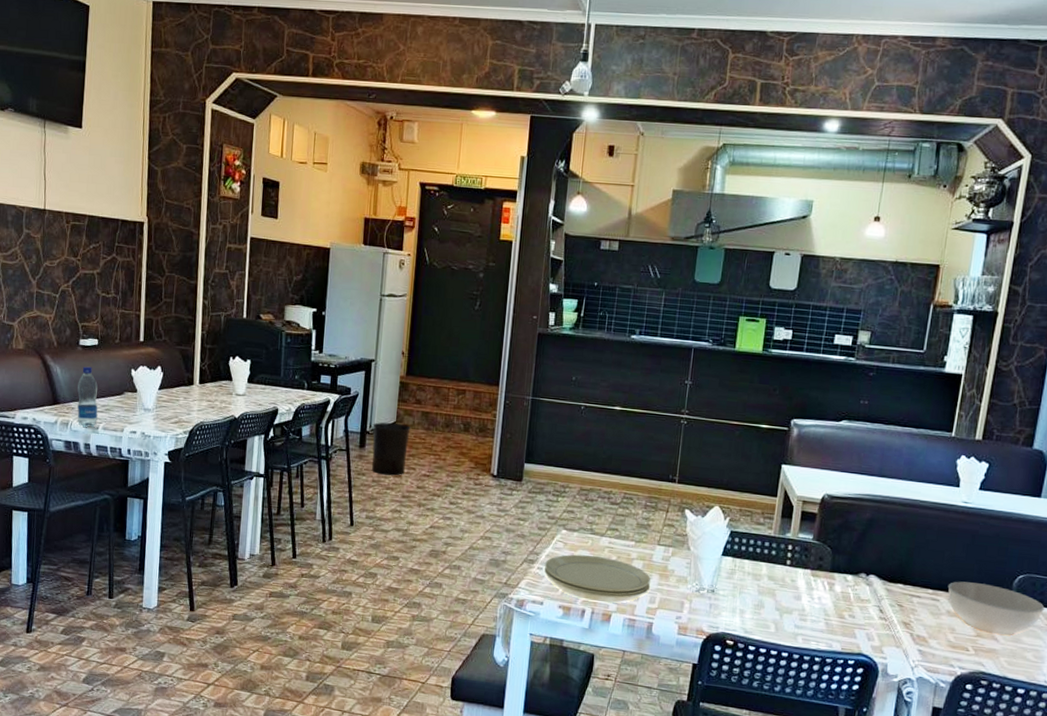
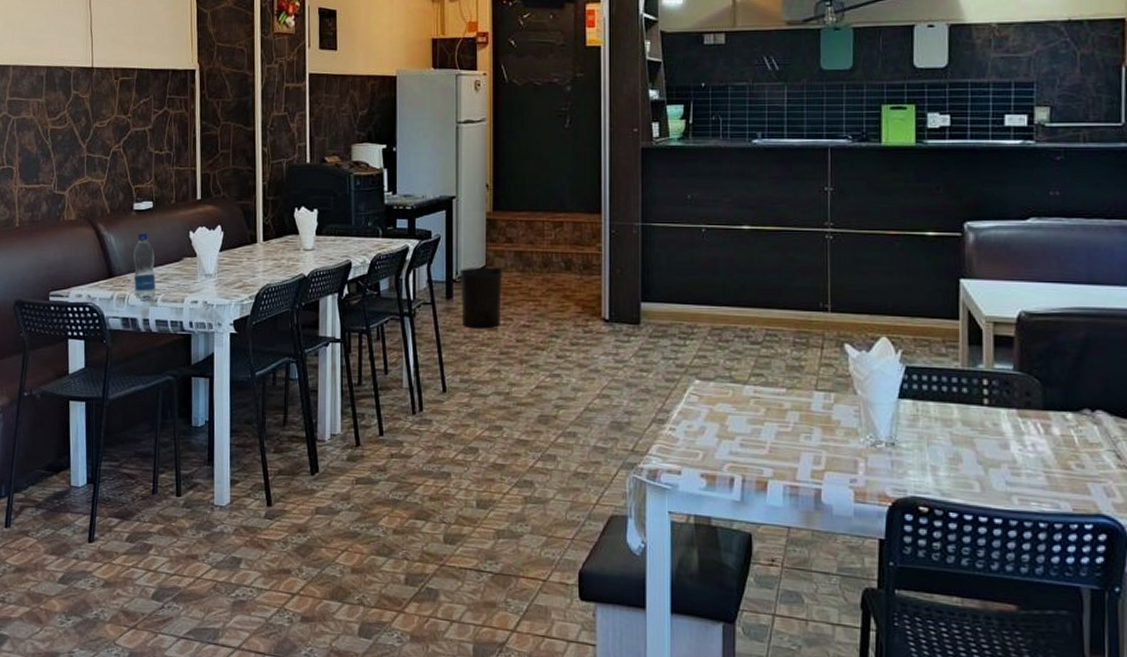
plate: present [544,554,651,603] -> none [678,409,813,467]

